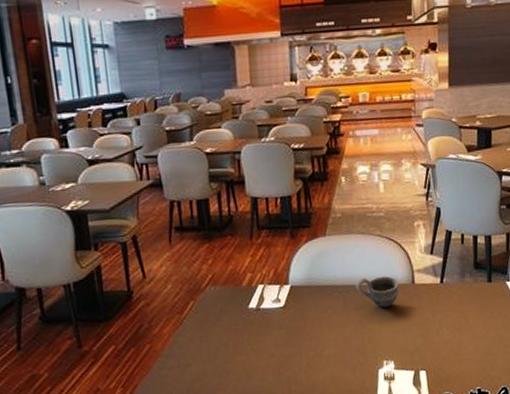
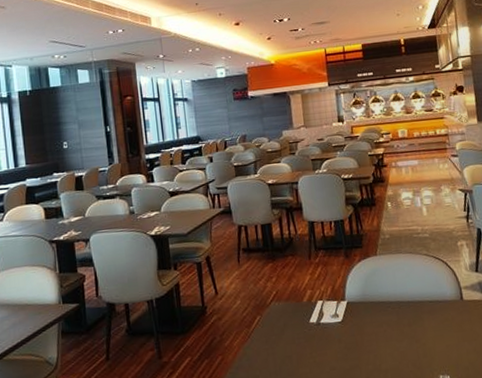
cup: present [355,276,399,308] -> none [407,292,449,323]

